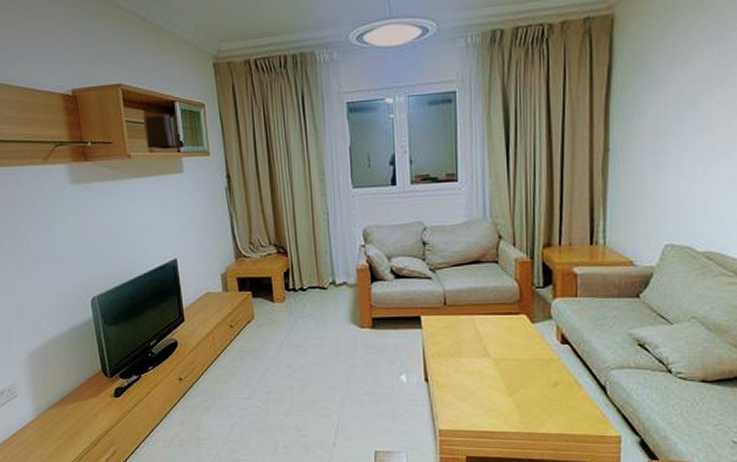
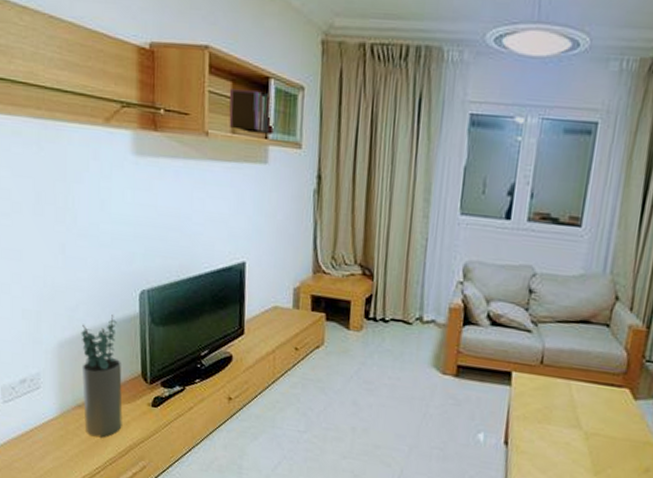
vase: none [46,323,91,432] -> present [81,315,123,438]

